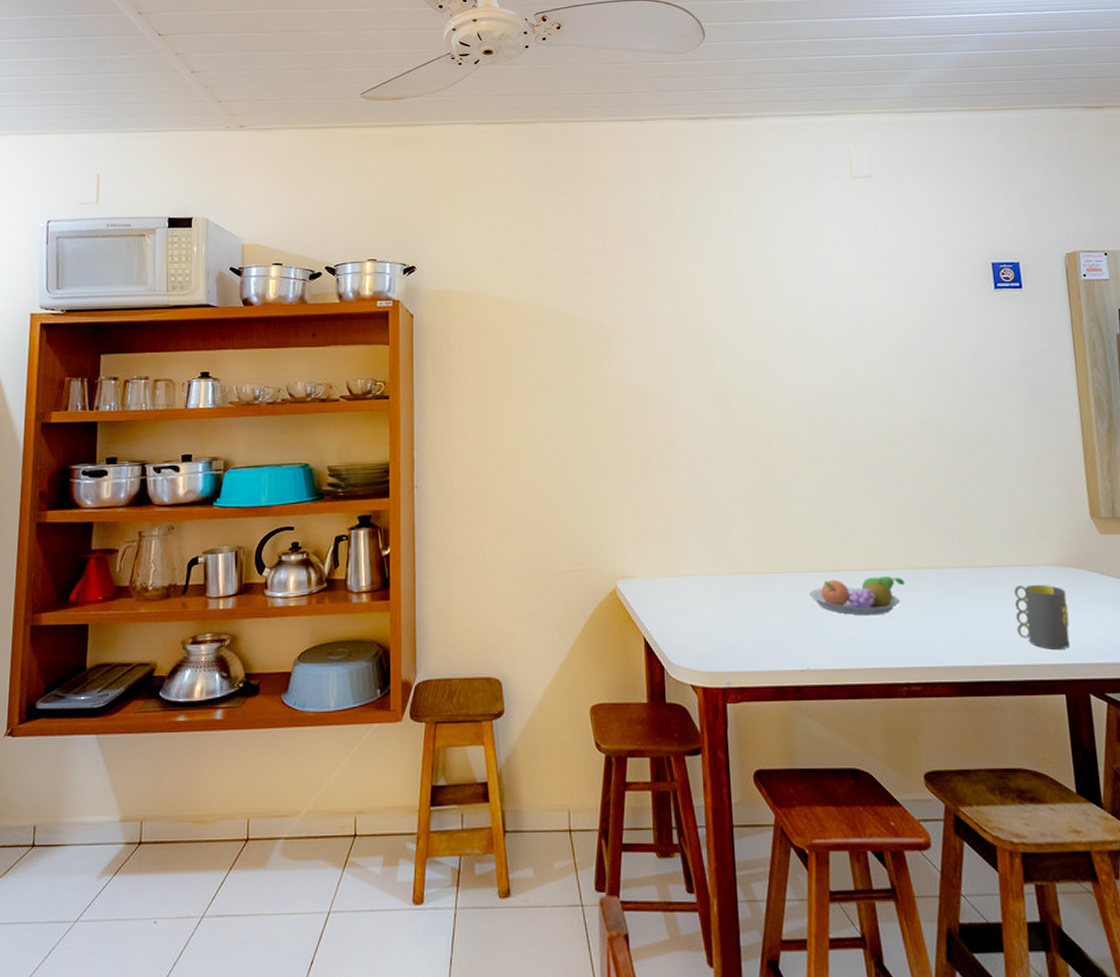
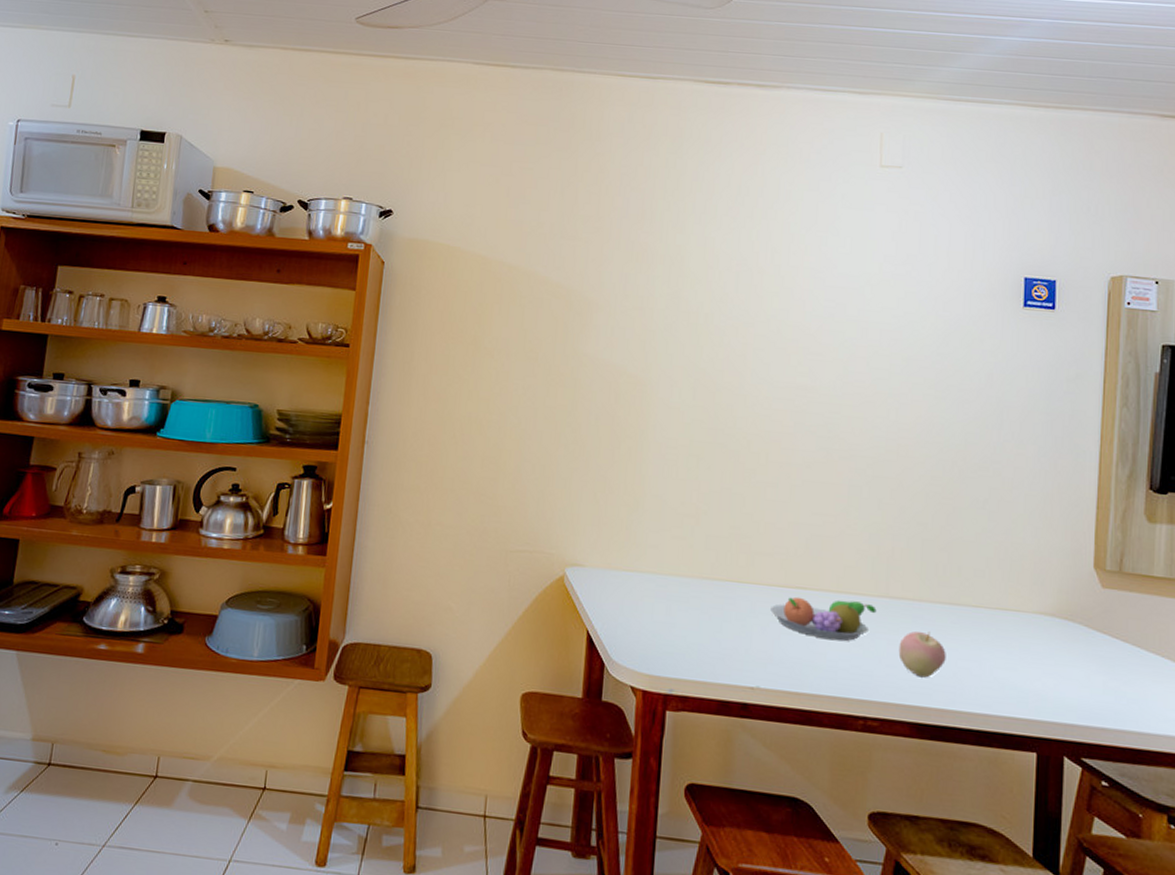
apple: none [929,596,973,639] -> present [898,631,946,678]
mug: present [1014,584,1070,649] -> none [993,631,1054,705]

